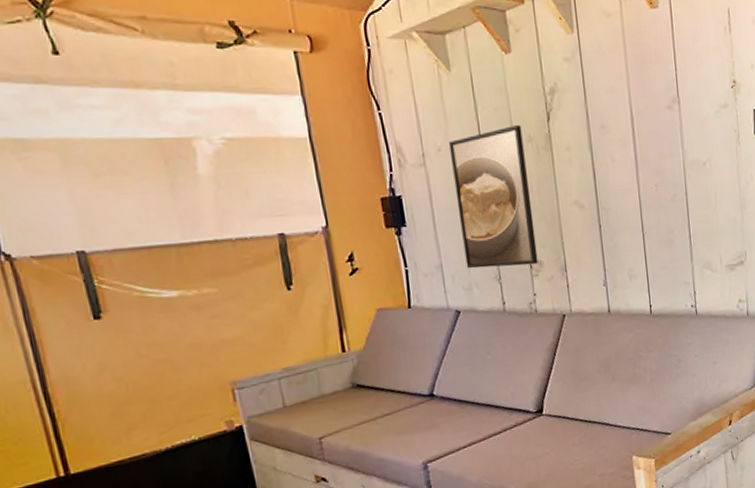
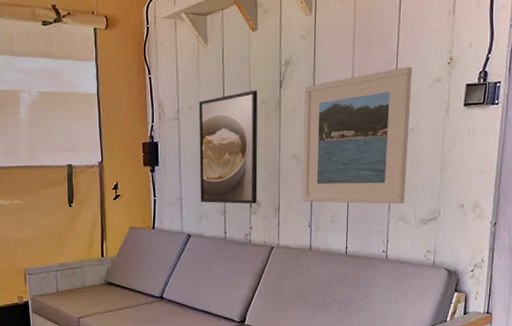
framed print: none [577,91,707,256] -> present [302,66,413,204]

